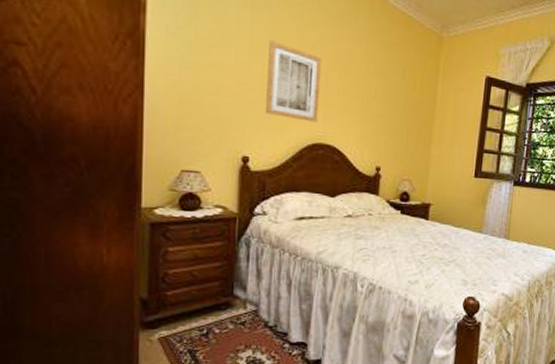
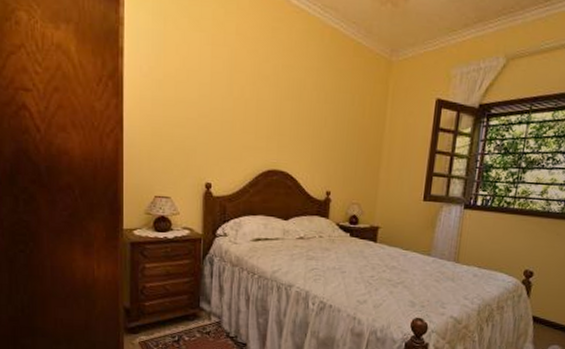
wall art: present [264,39,322,122] -> none [224,74,276,150]

